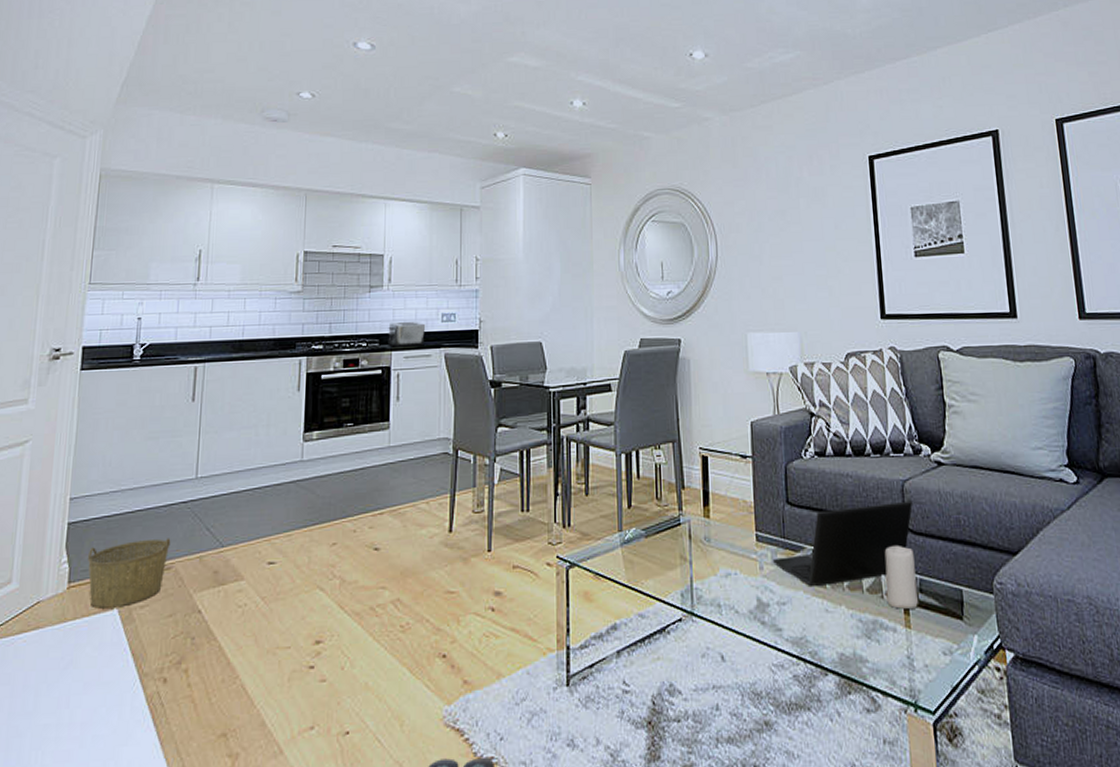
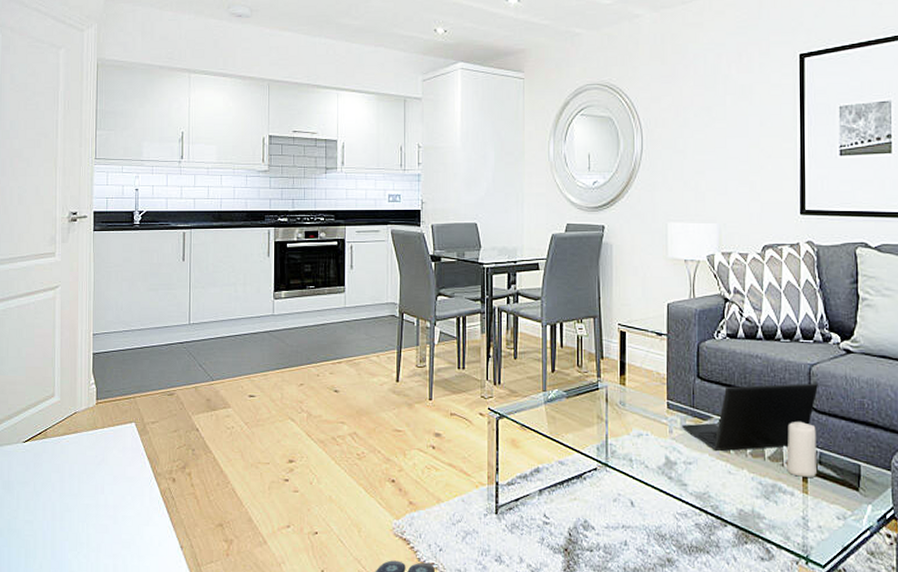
basket: present [88,538,171,609] -> none [110,370,172,422]
toaster: present [388,321,426,349] -> none [342,200,375,224]

